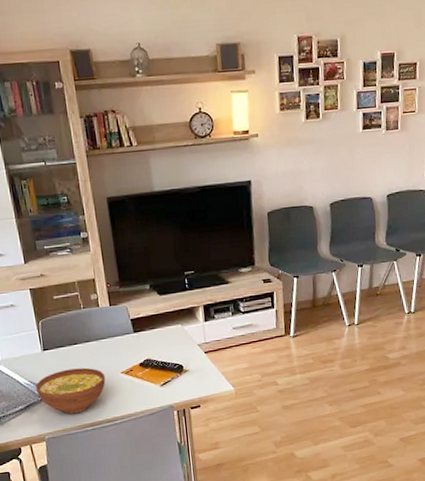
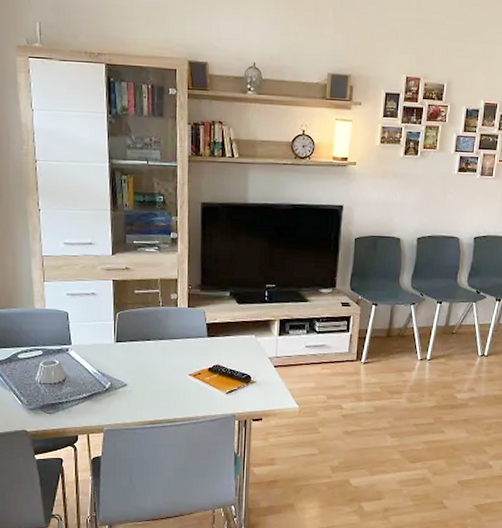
bowl: present [36,367,106,414] -> none [103,364,172,409]

